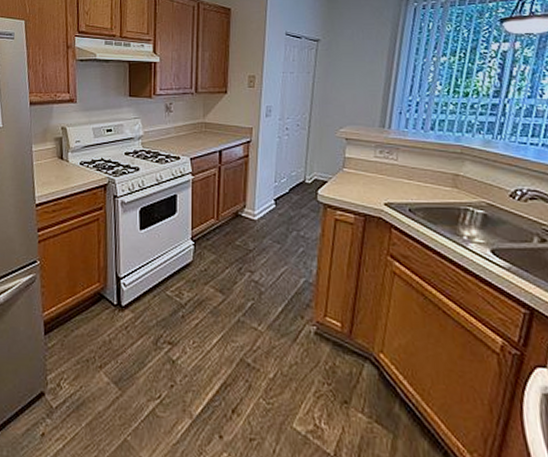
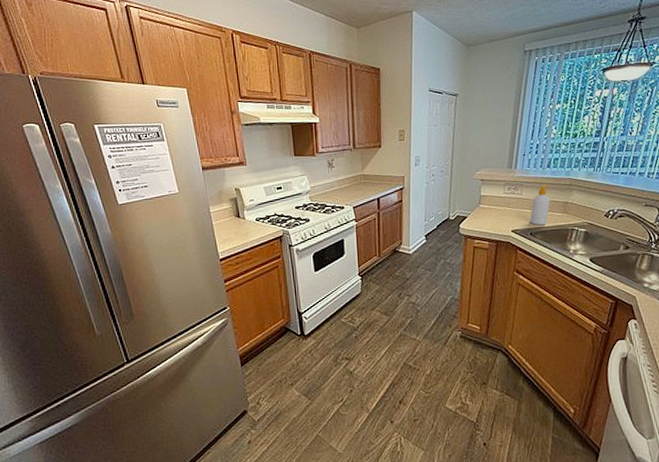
soap bottle: none [407,151,435,201] -> present [529,185,551,226]

